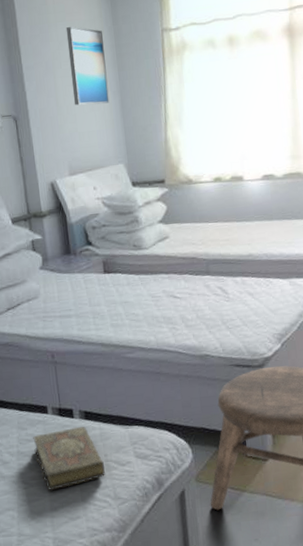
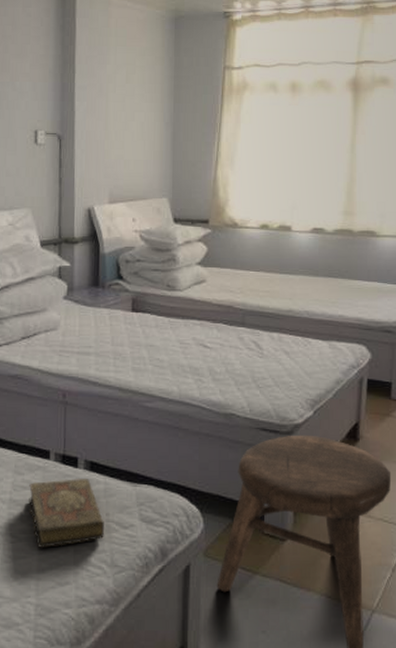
wall art: present [65,26,110,106] -> none [123,51,163,134]

